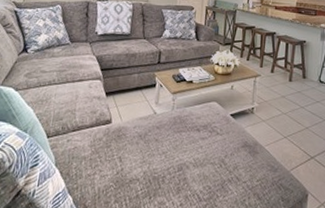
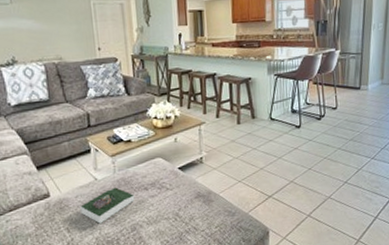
book: none [135,124,187,158] -> present [80,187,135,224]

